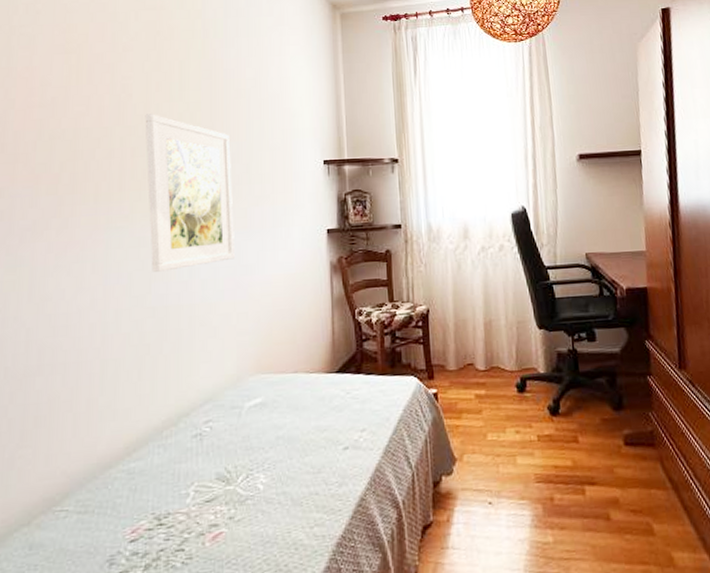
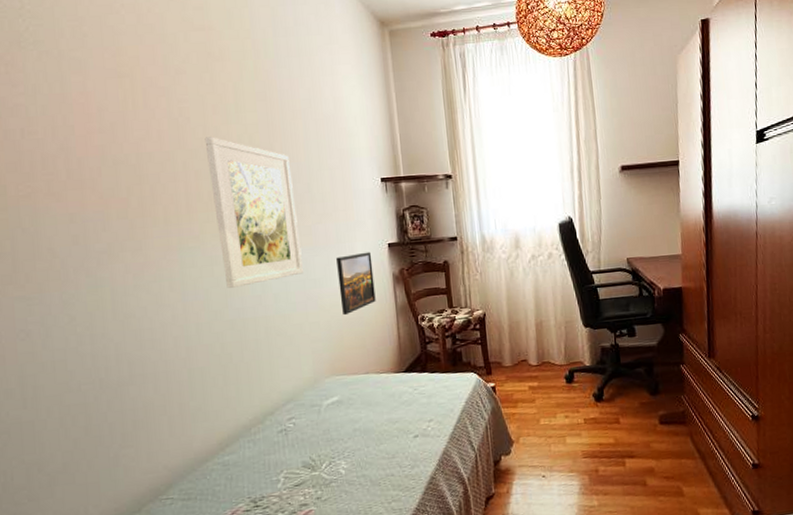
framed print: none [271,237,310,307] -> present [336,252,376,316]

